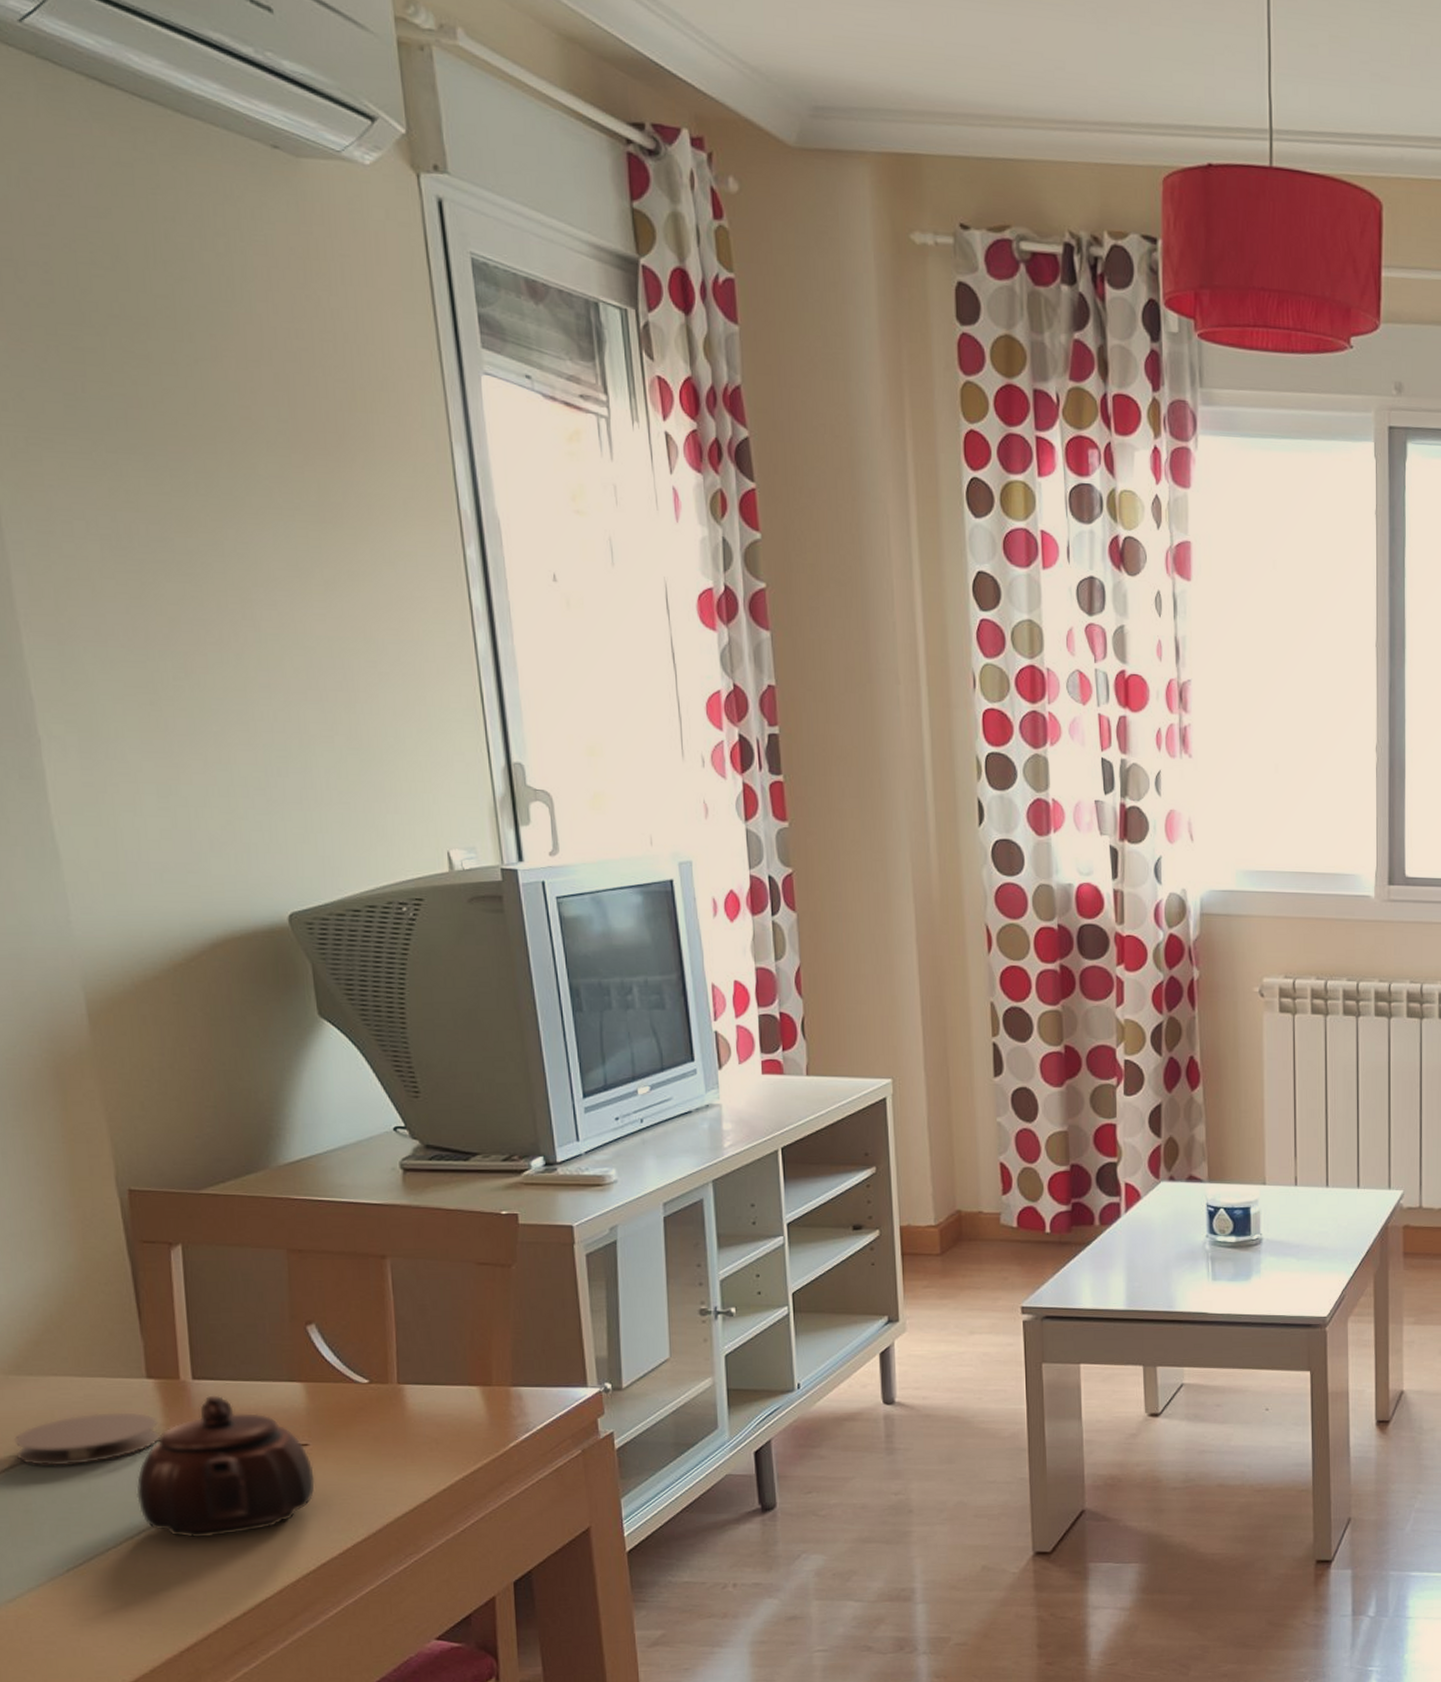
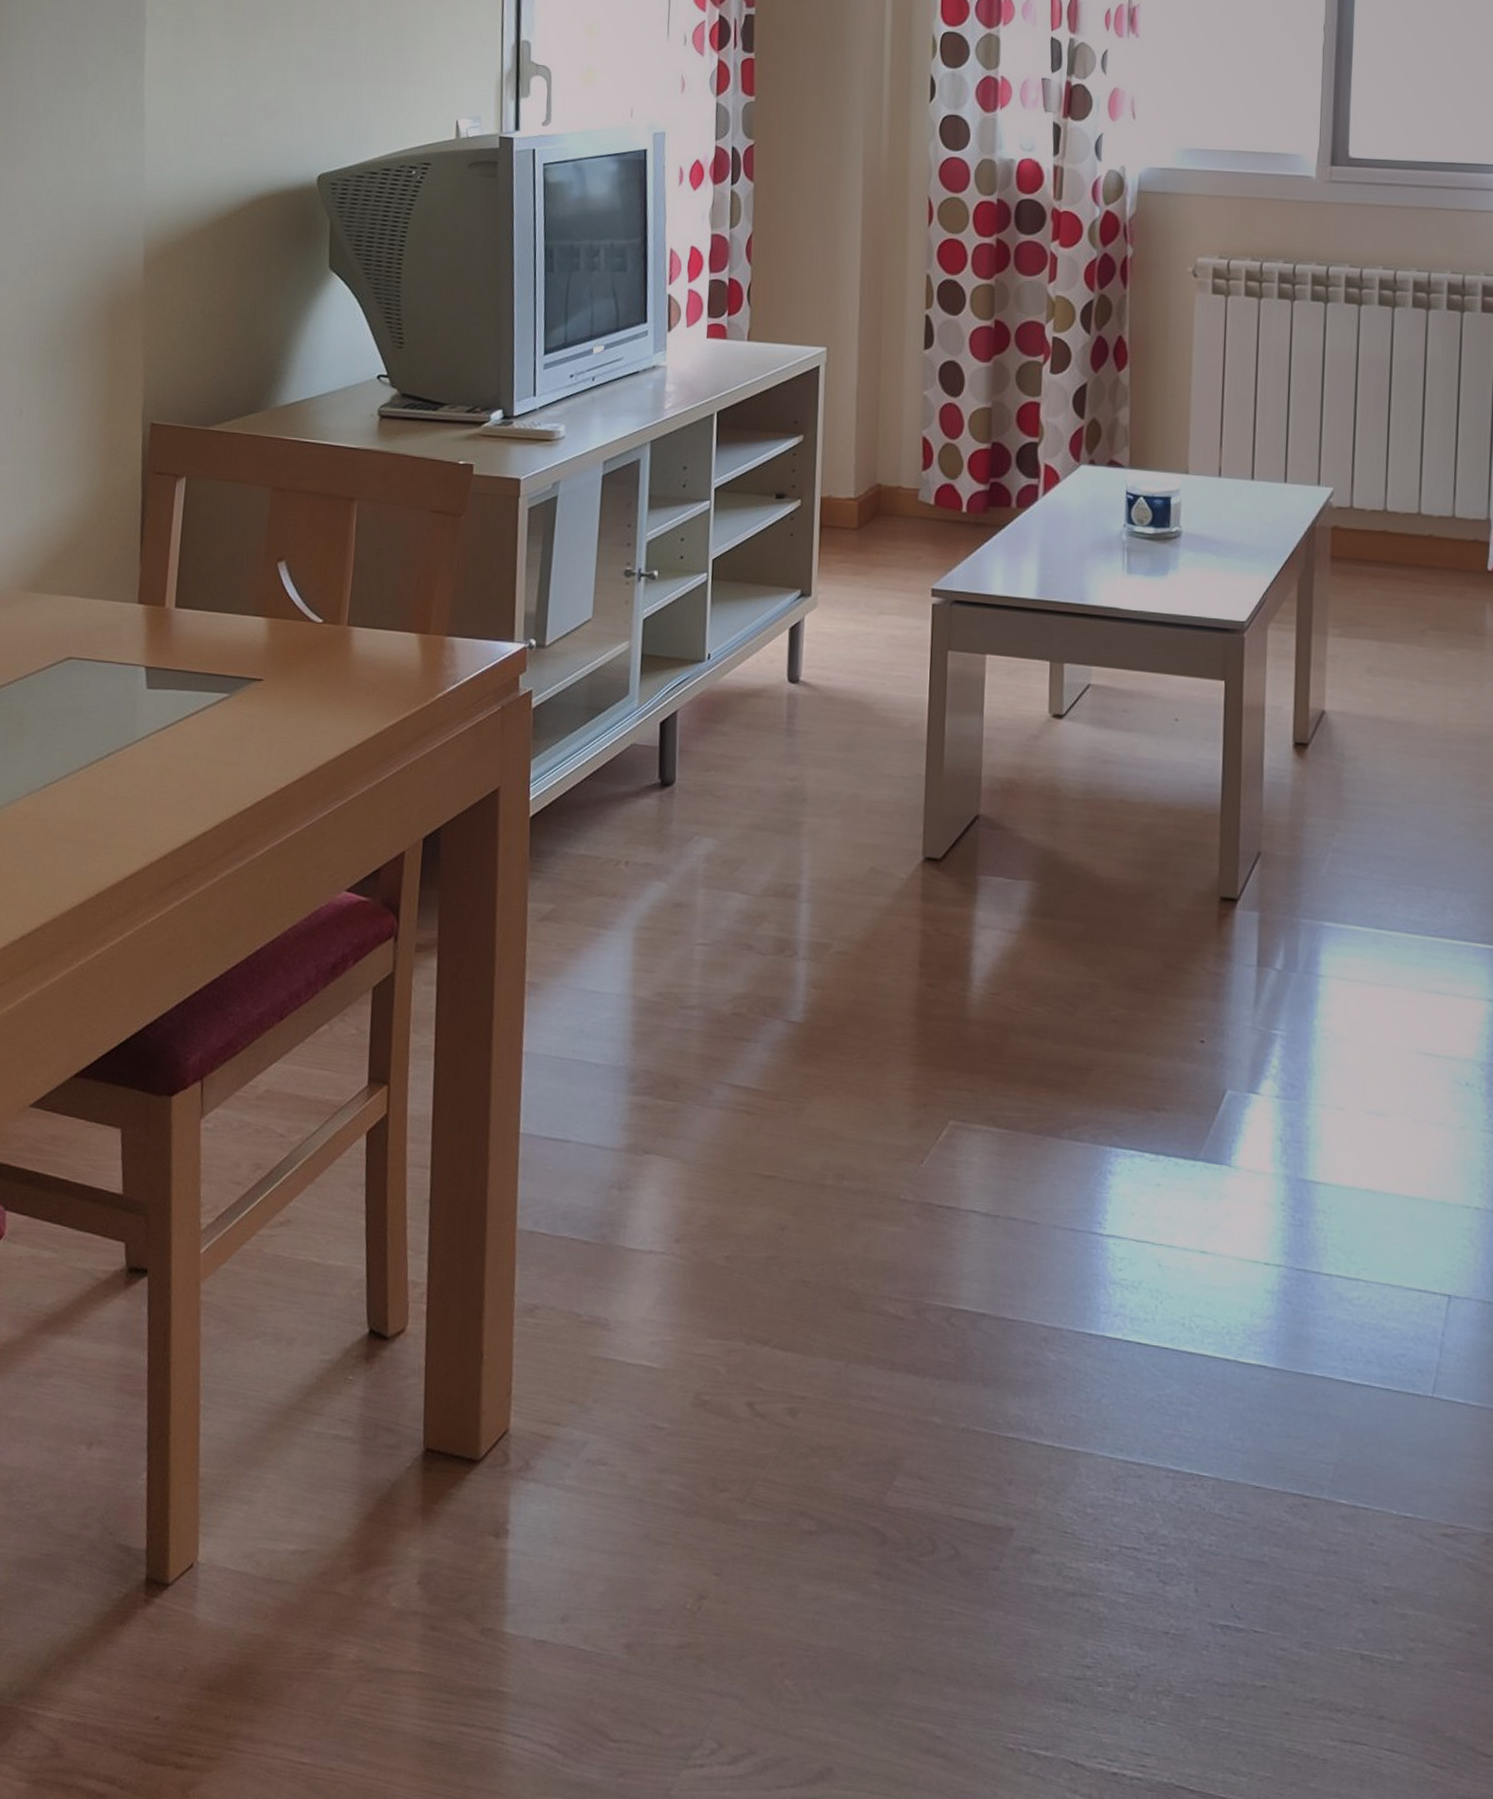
coaster: present [13,1412,160,1466] -> none [21,634,141,683]
teapot: present [137,1395,315,1538] -> none [112,624,264,765]

